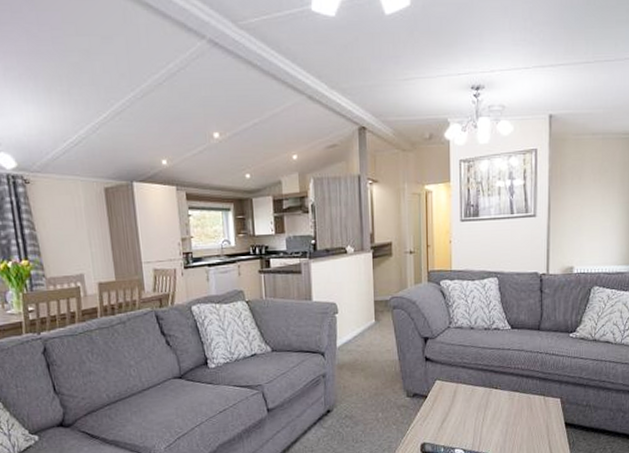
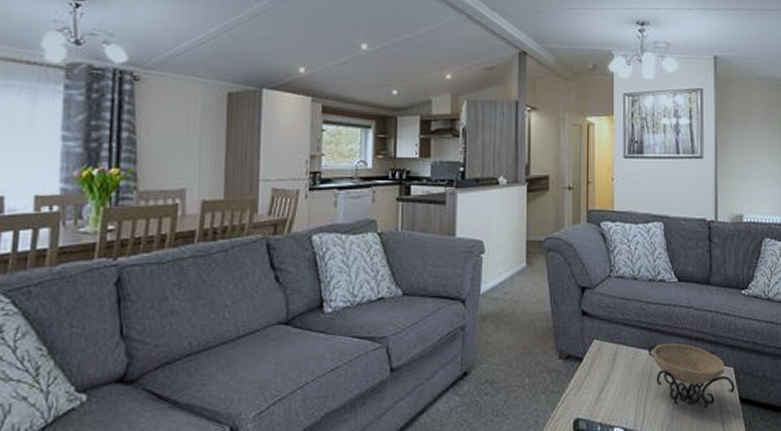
decorative bowl: none [484,380,562,432] -> present [648,342,736,409]

